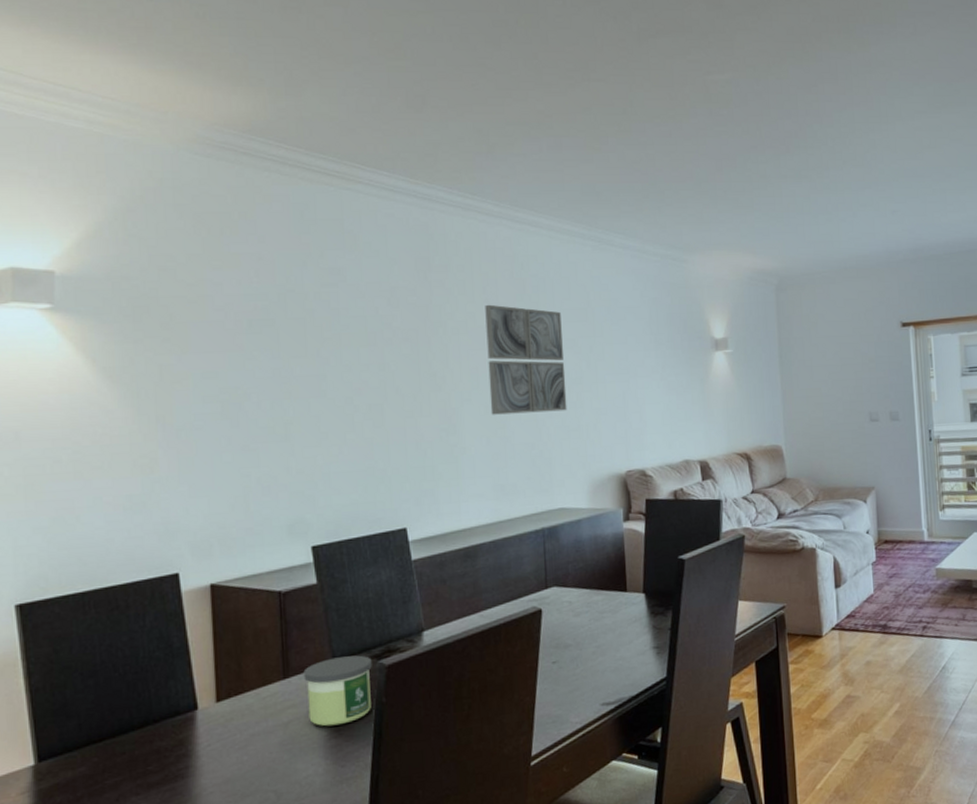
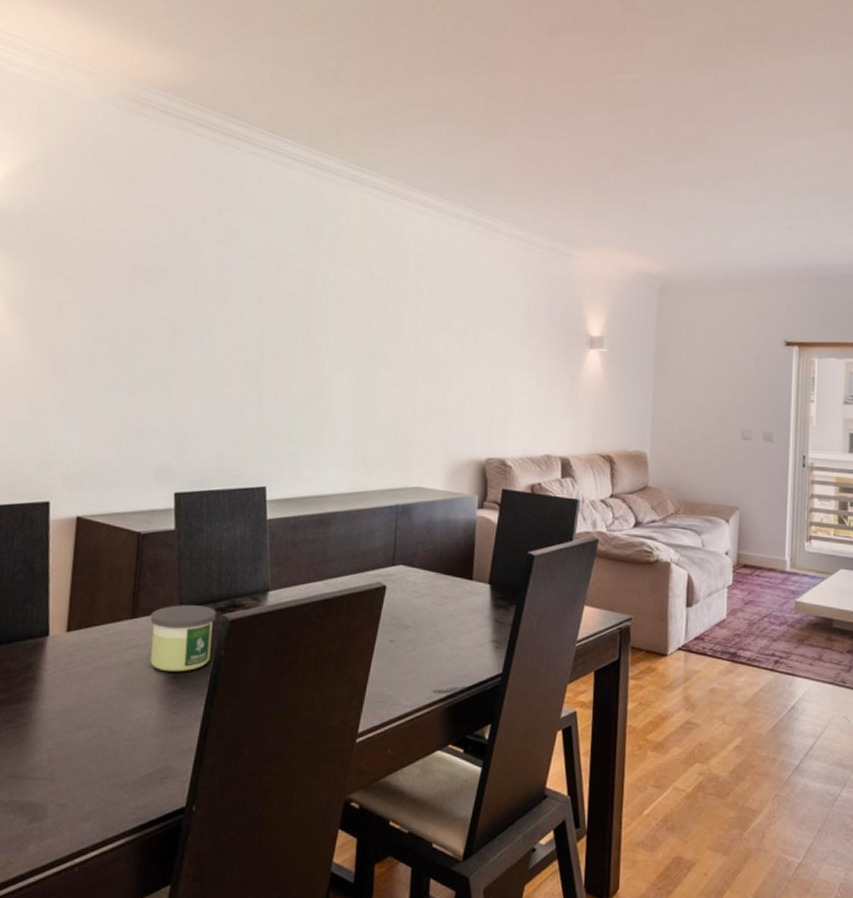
wall art: present [485,304,567,415] -> none [361,277,441,391]

